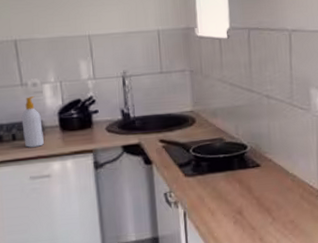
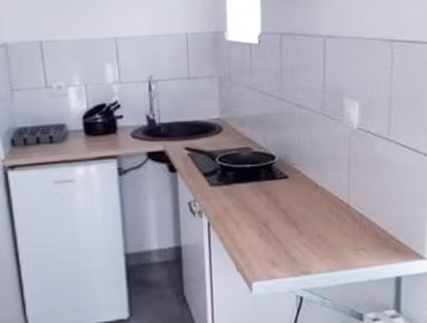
soap bottle: present [21,96,44,148] -> none [46,99,68,151]

